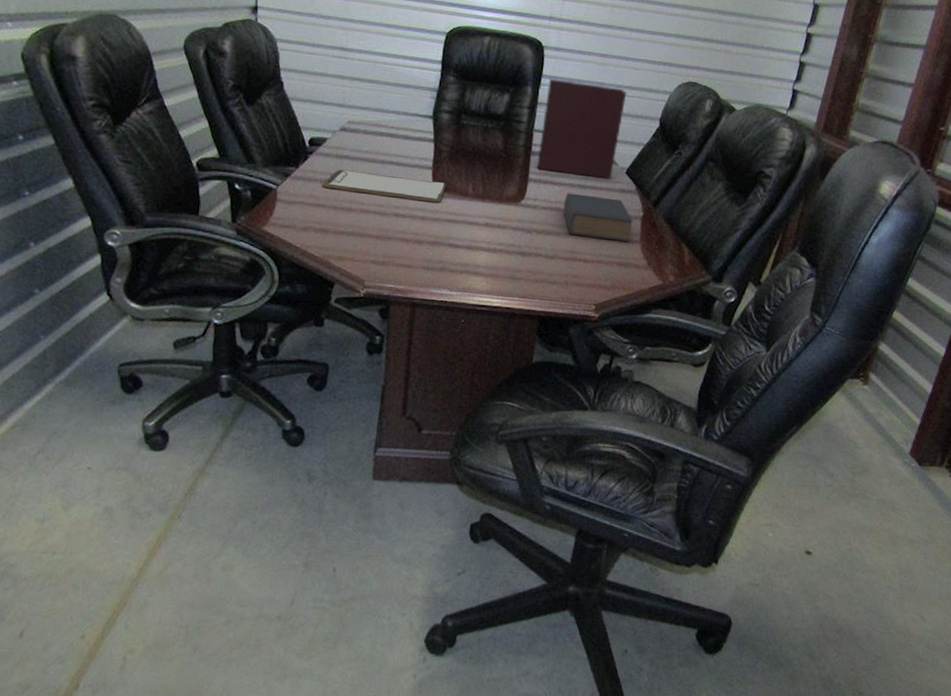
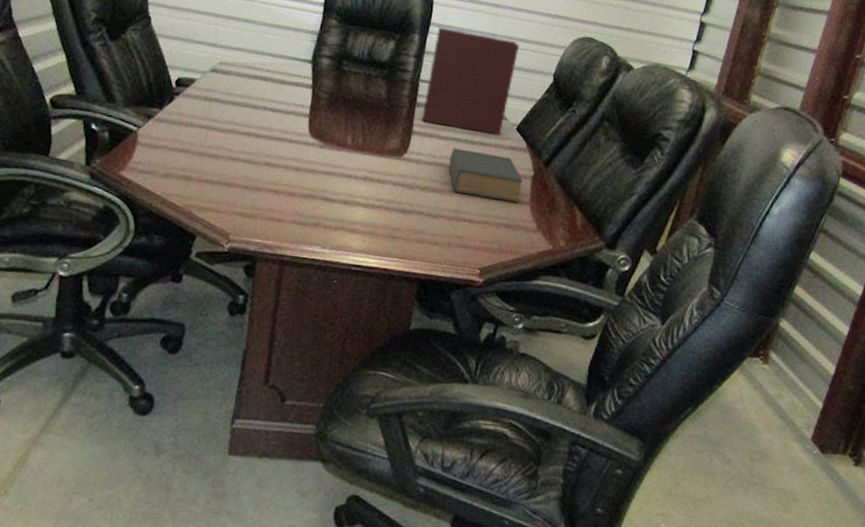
clipboard: present [323,169,447,203] -> none [188,112,324,153]

